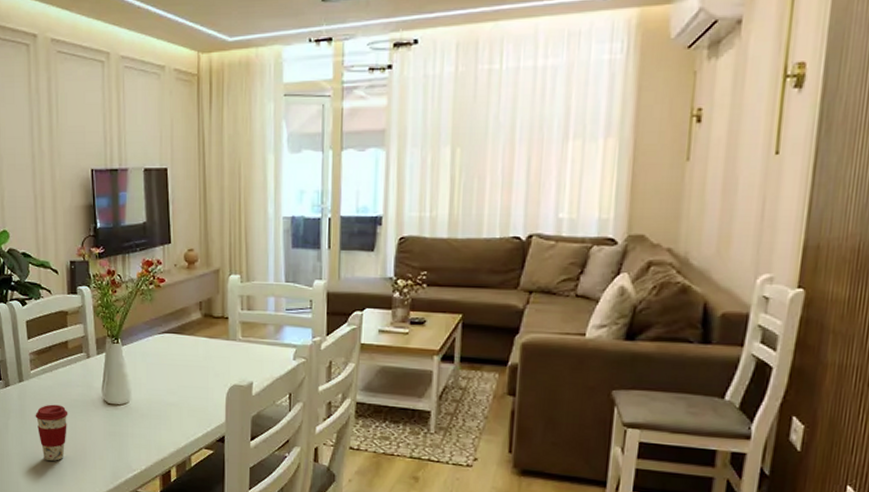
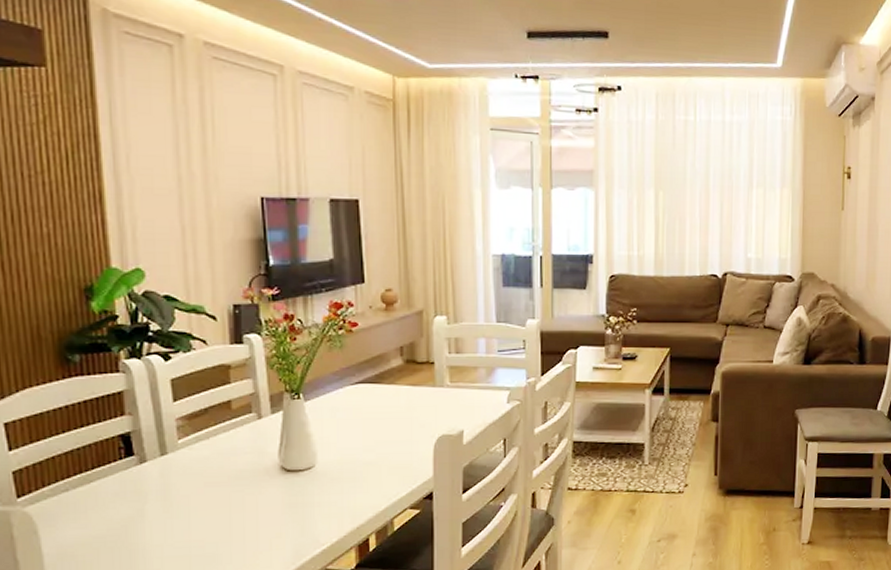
coffee cup: present [35,404,68,461] -> none [185,478,233,548]

